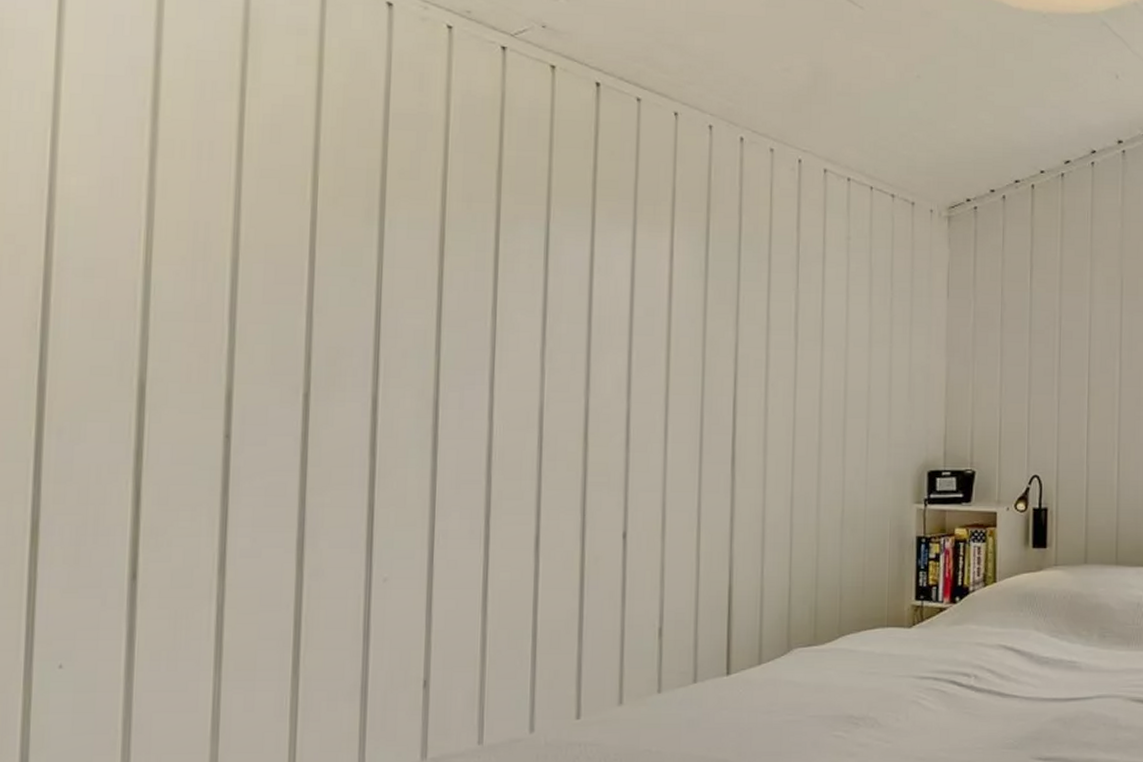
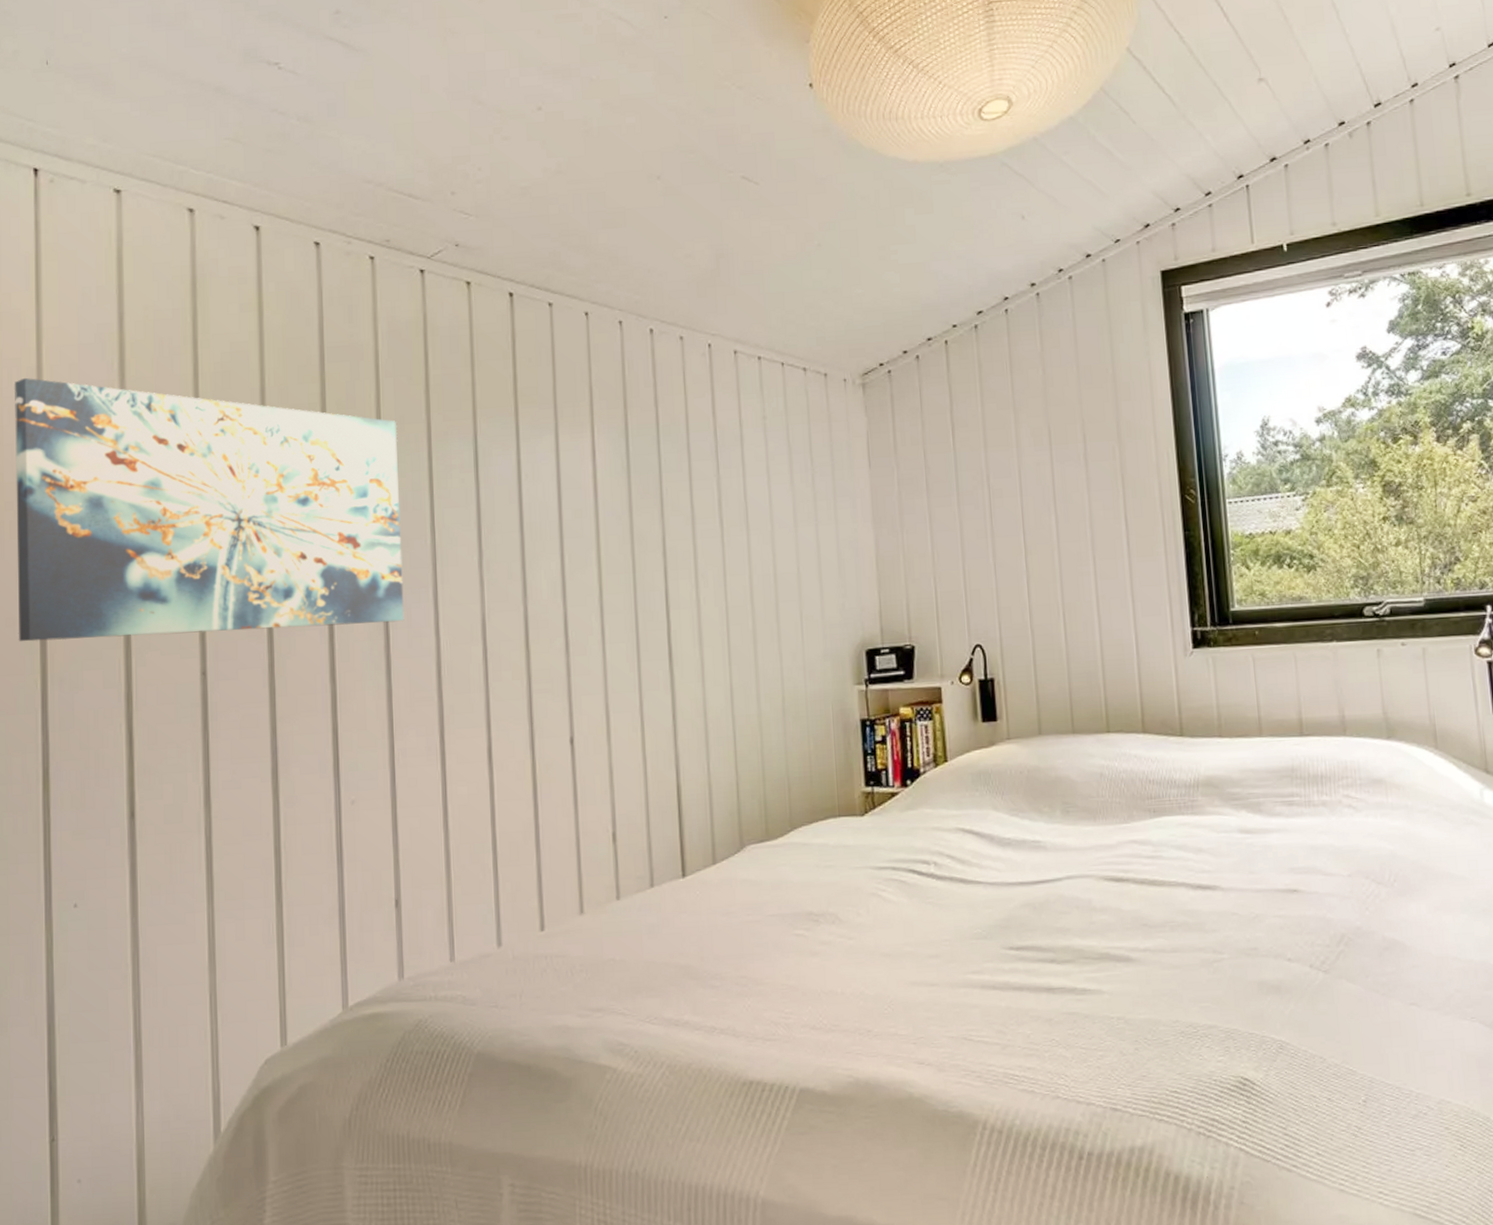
wall art: none [11,103,464,402] -> present [15,377,404,642]

